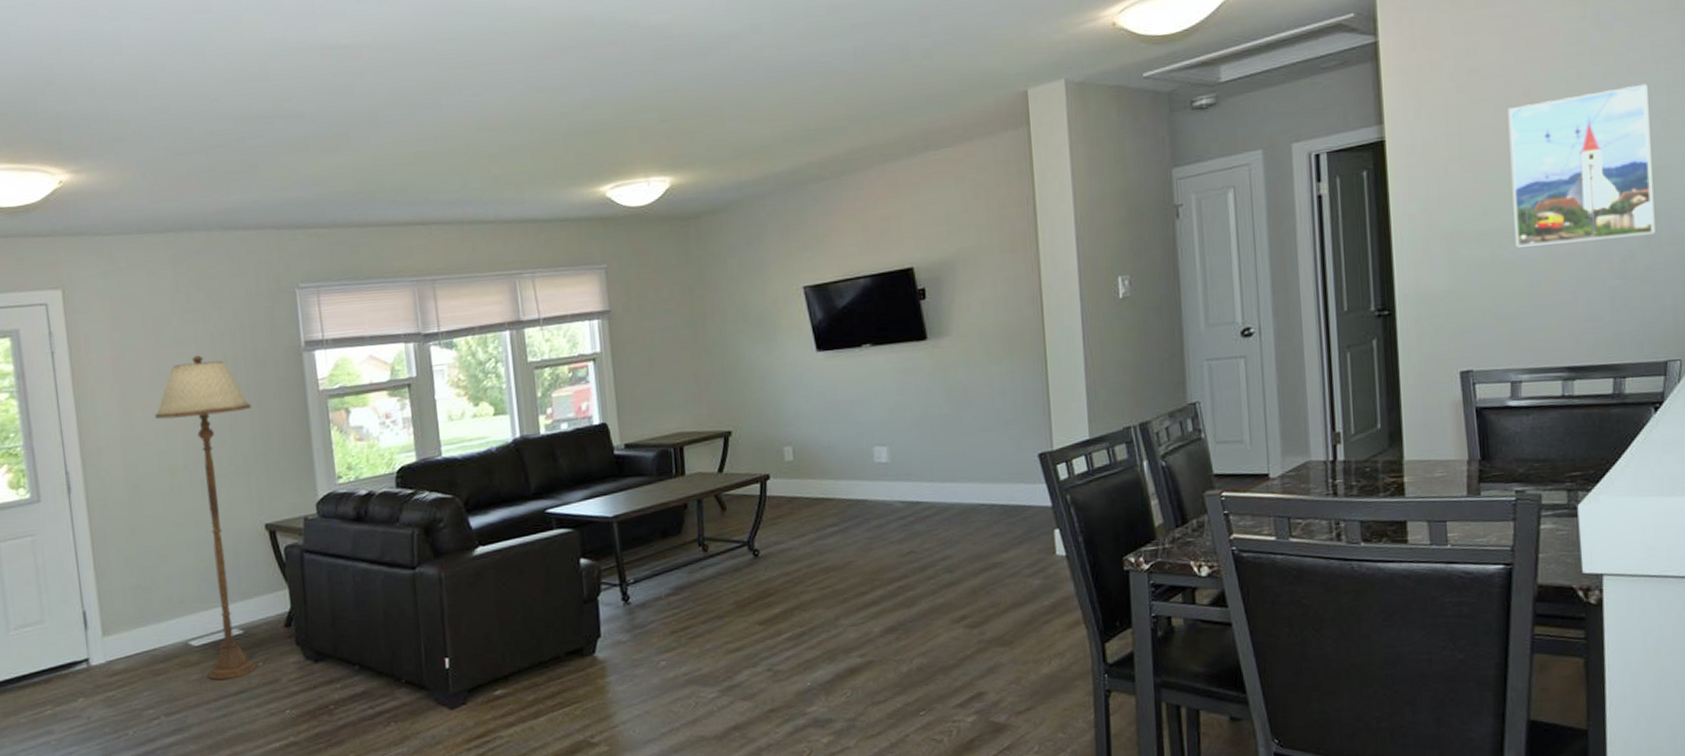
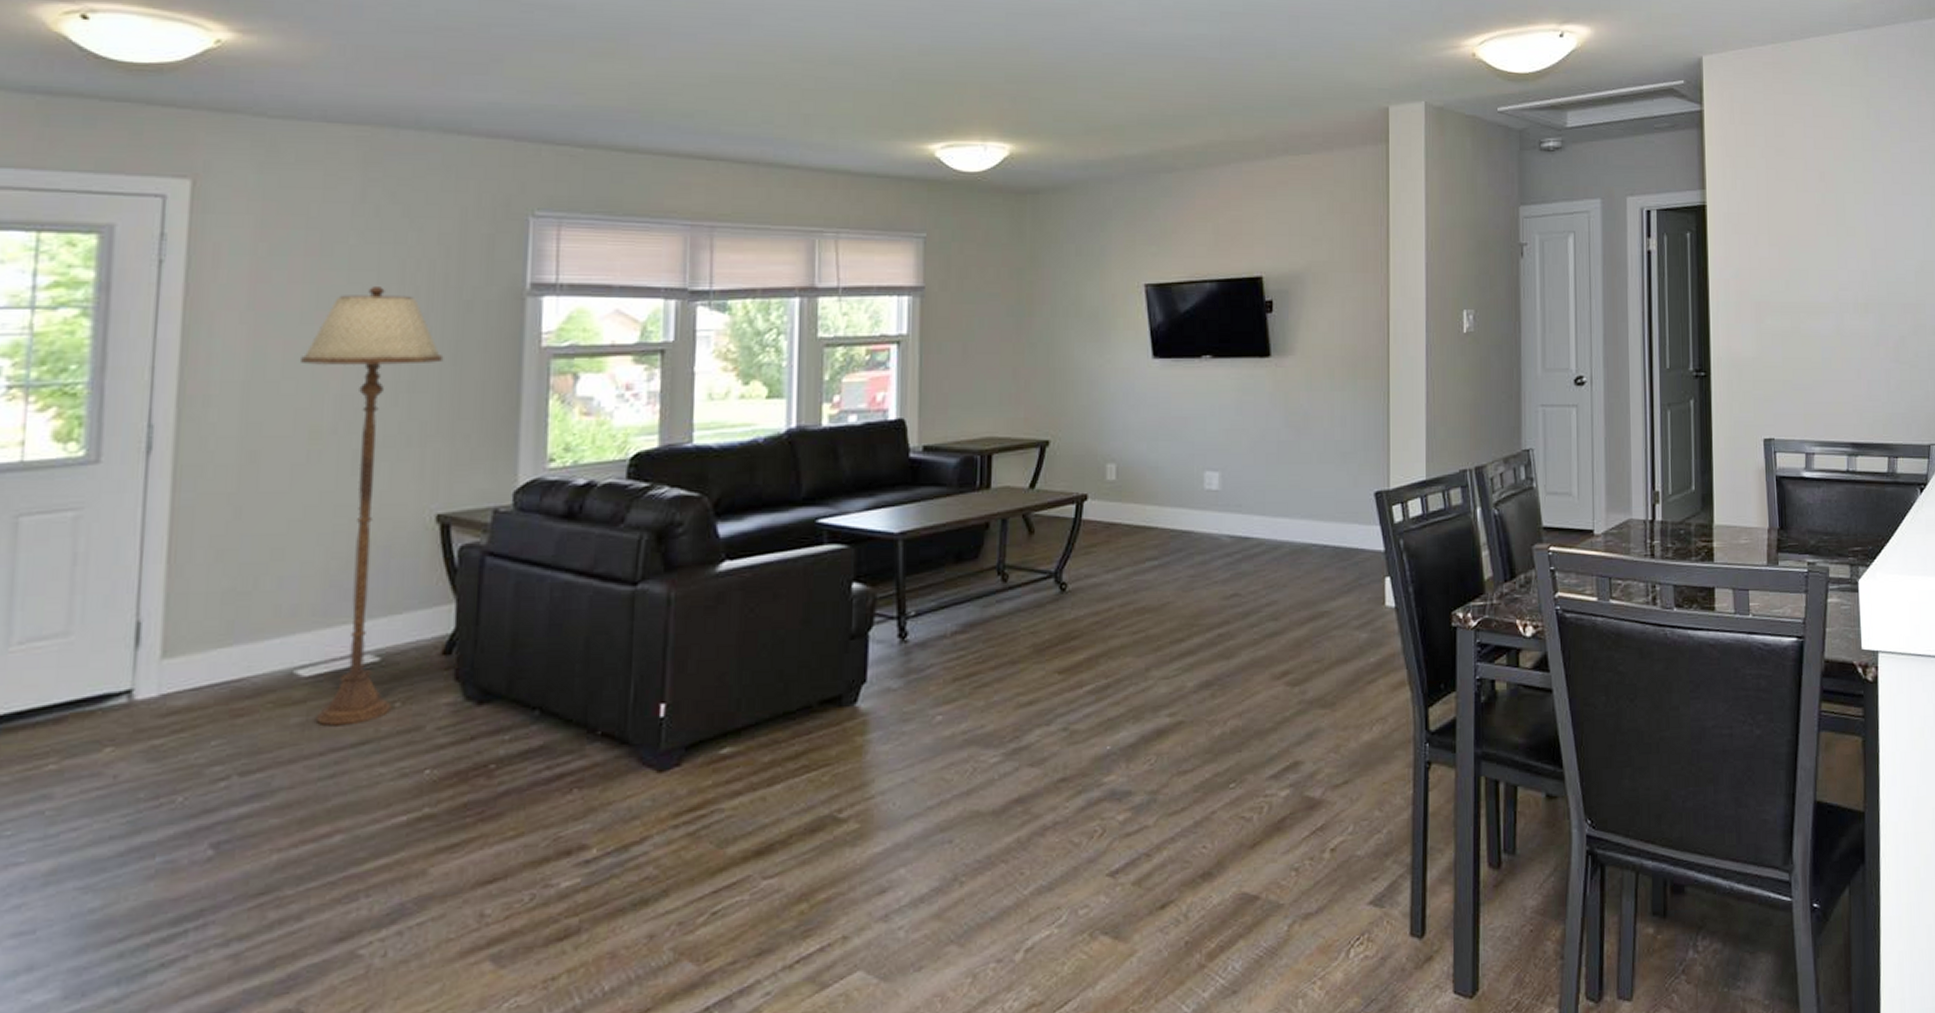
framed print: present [1507,83,1656,248] -> none [1807,184,1922,324]

